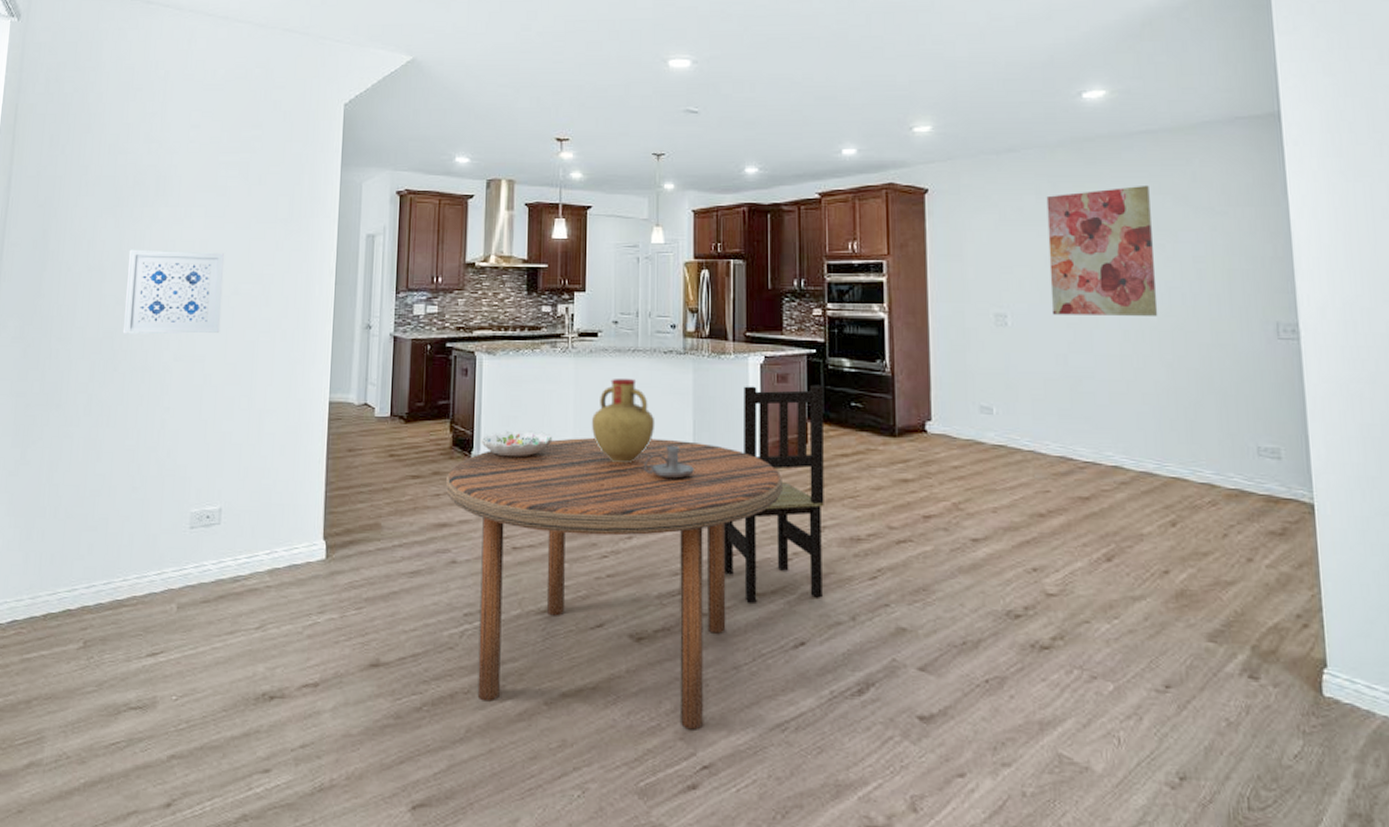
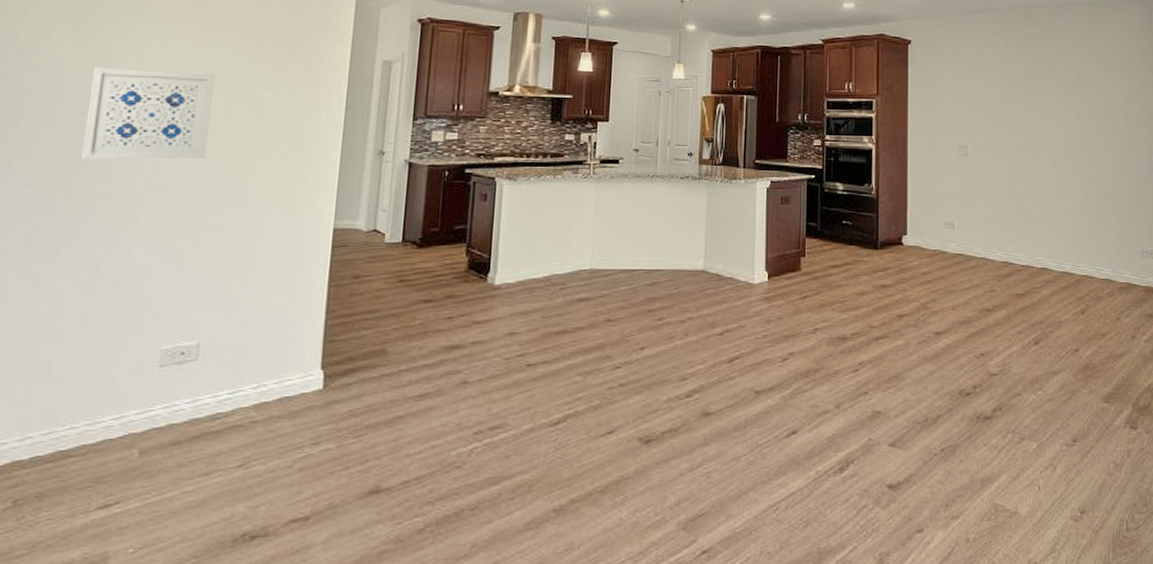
dining table: present [445,438,784,730] -> none [458,257,783,520]
decorative bowl: present [481,430,553,457] -> none [498,252,571,278]
vase: present [591,378,655,464] -> none [609,201,671,280]
candle holder: present [643,445,694,479] -> none [657,262,704,293]
dining chair: present [724,384,825,603] -> none [728,205,821,400]
wall art: present [1046,184,1158,316] -> none [1001,45,1078,148]

